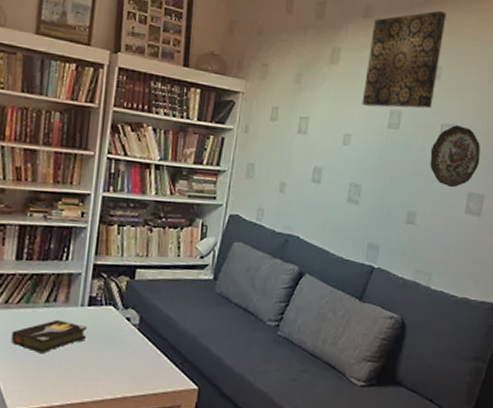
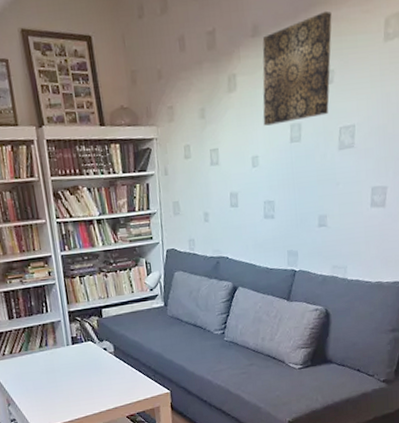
hardback book: present [10,319,87,354] -> none [21,358,78,386]
decorative plate: present [430,125,480,188] -> none [332,125,379,186]

